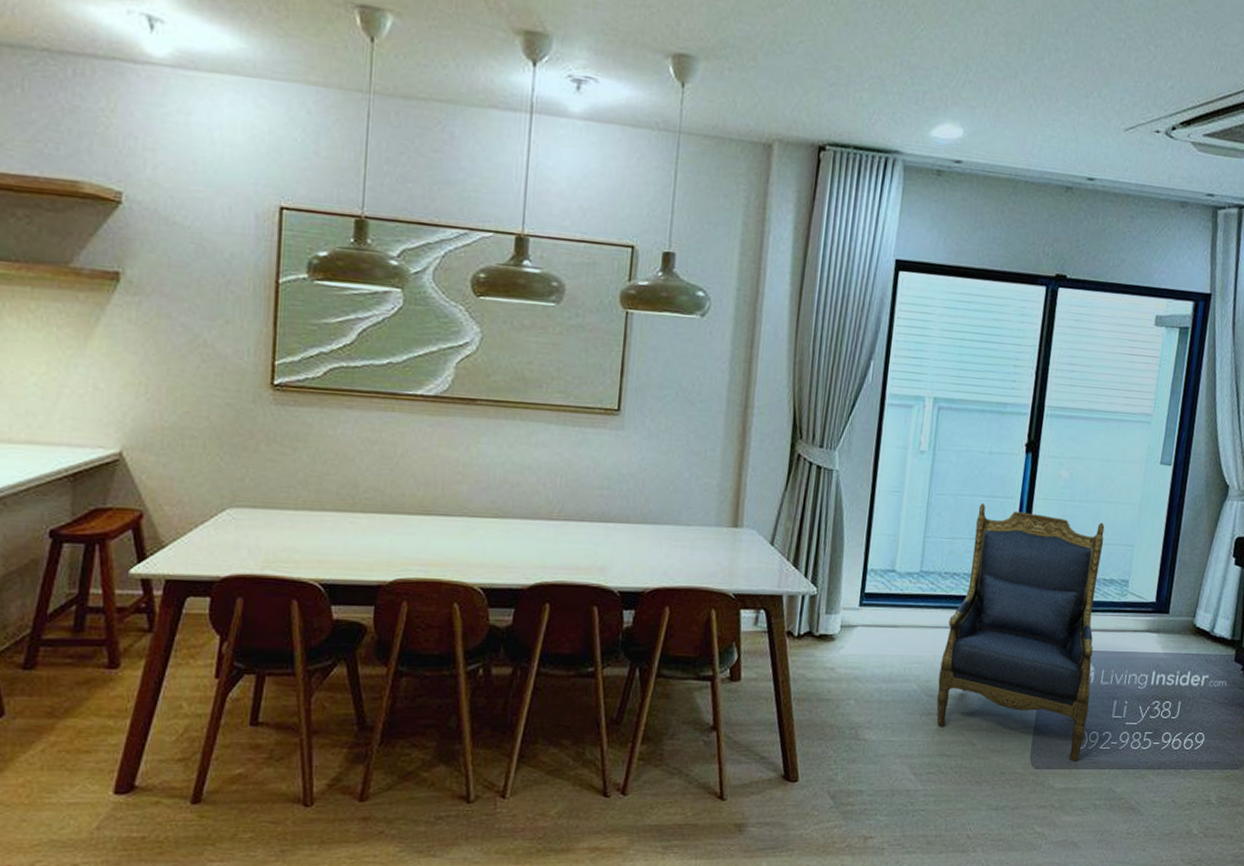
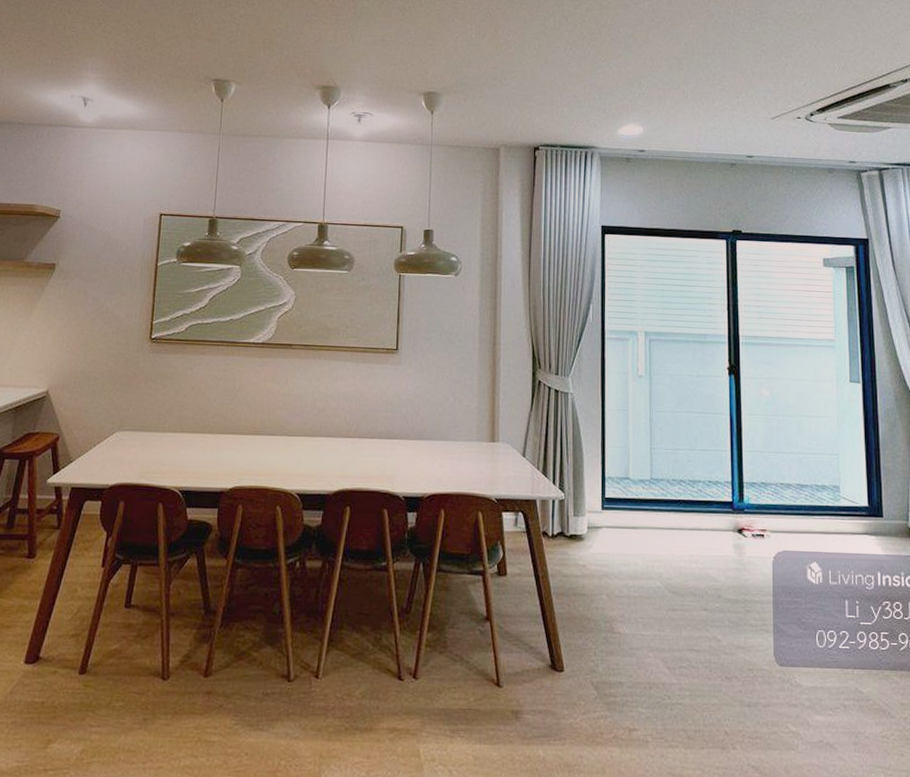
armchair: present [936,502,1105,762] -> none [679,418,822,660]

